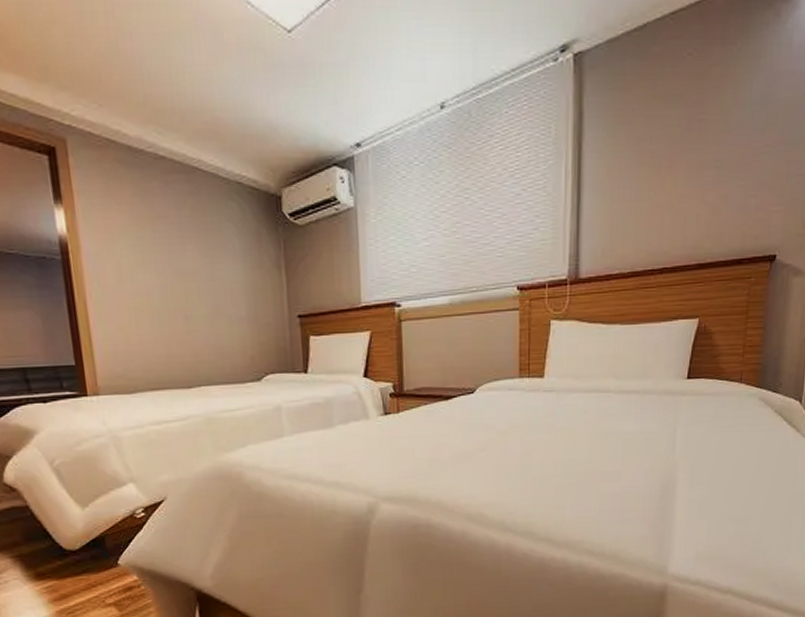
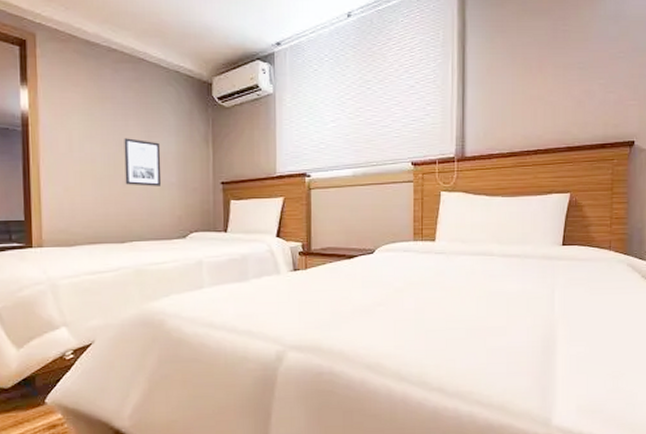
wall art: none [182,266,230,322] -> present [124,138,162,186]

